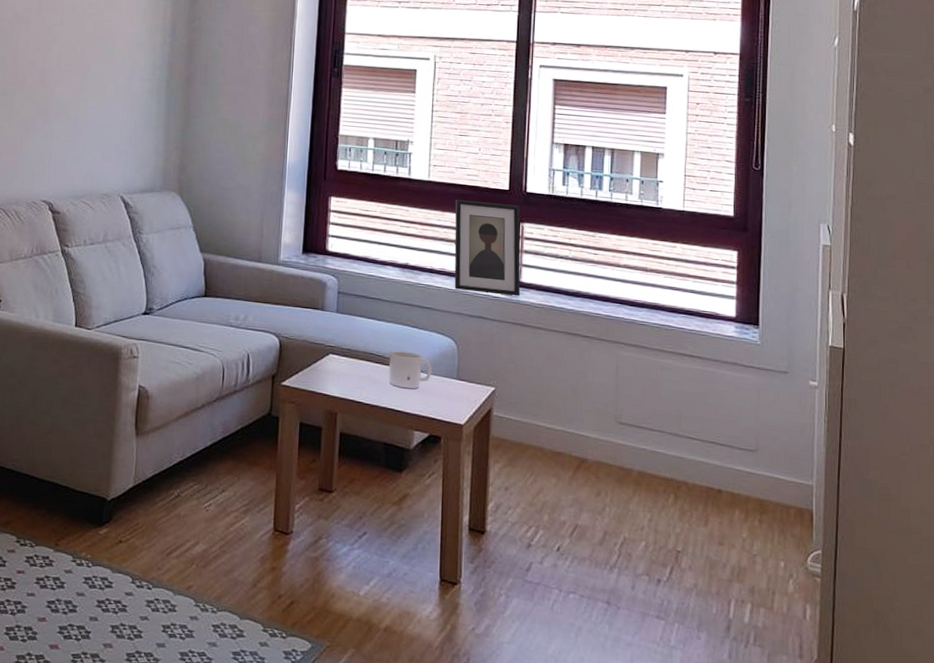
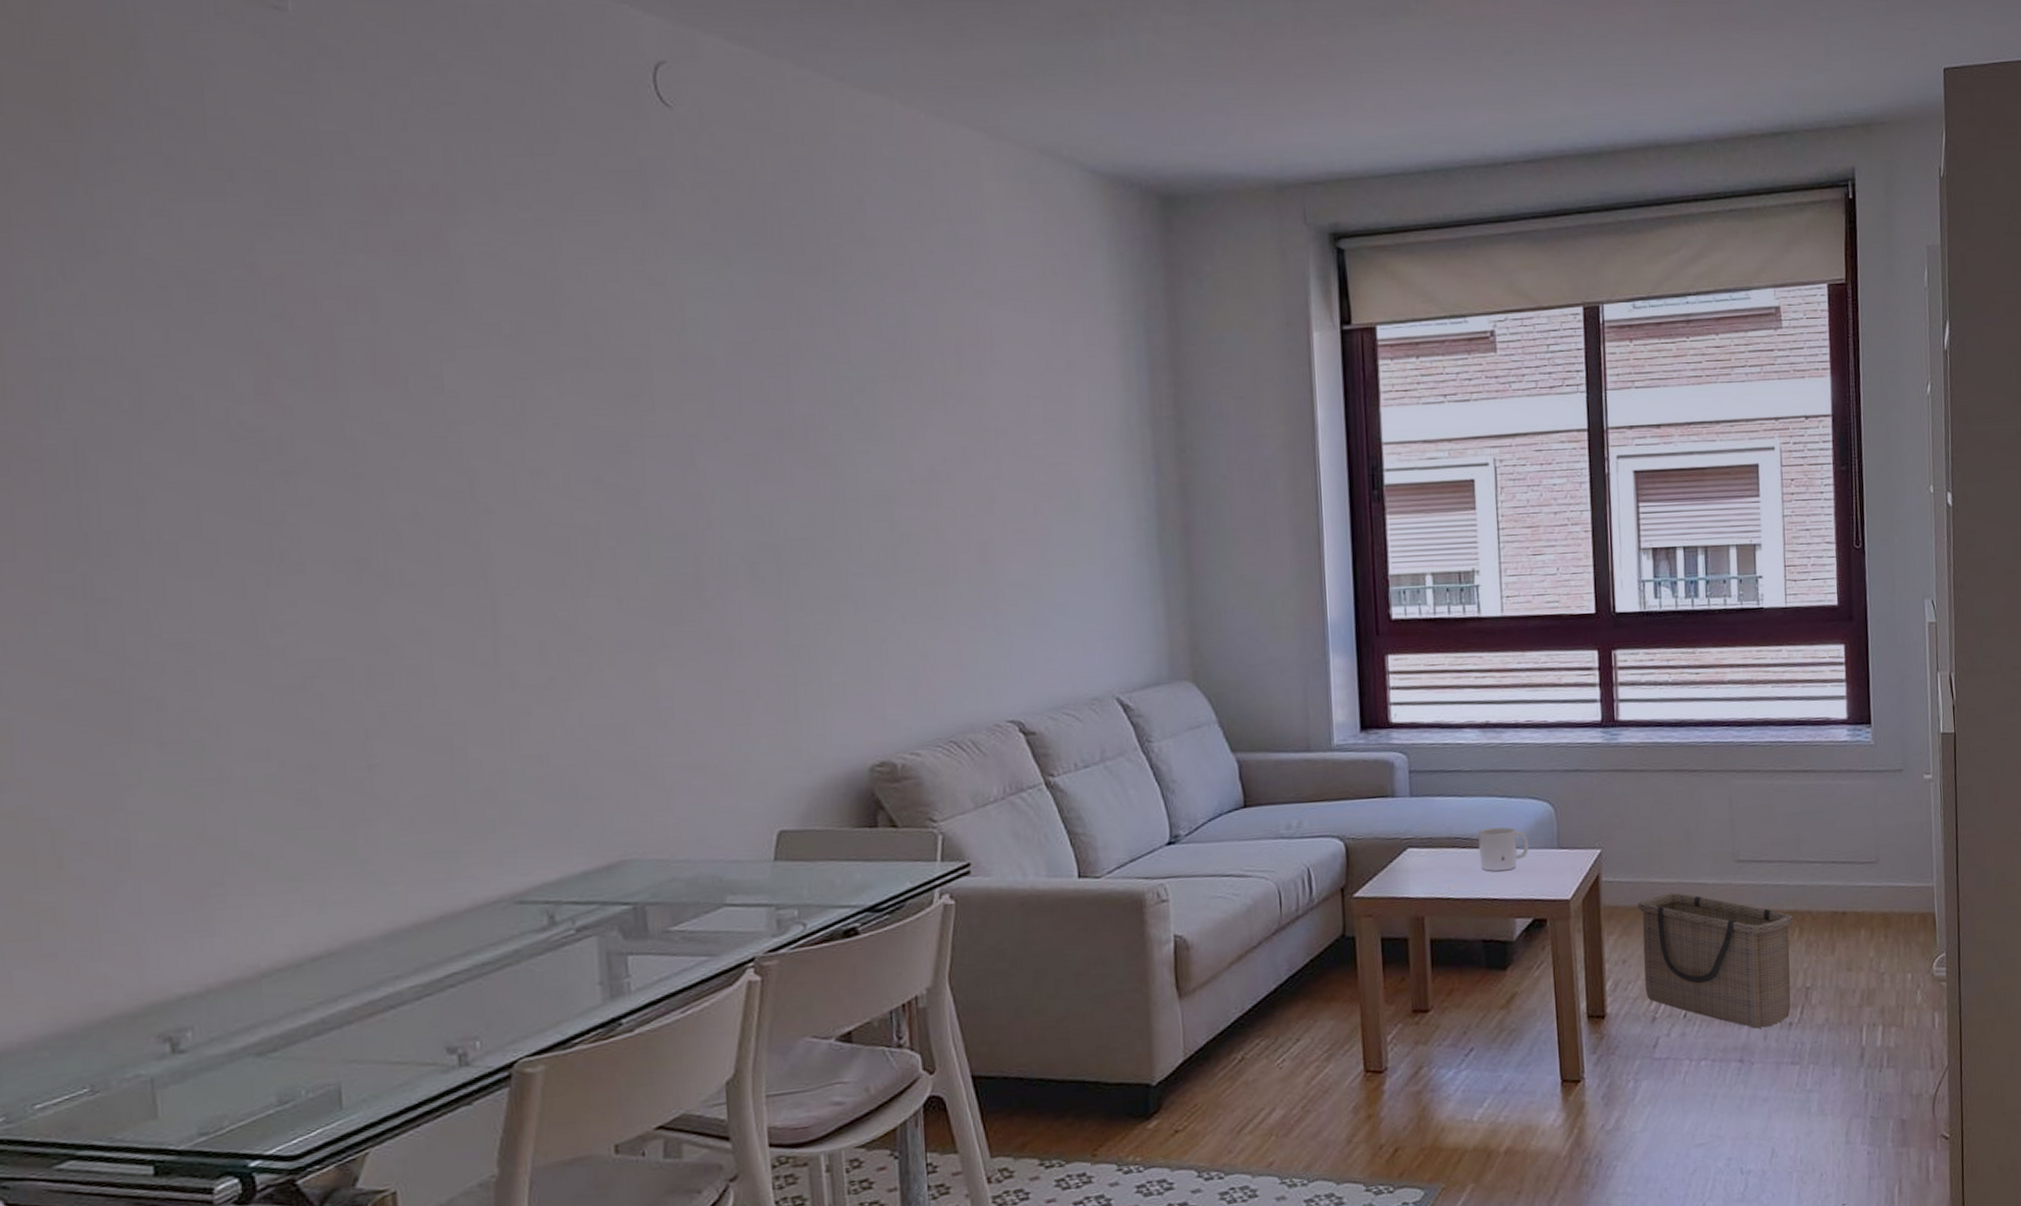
picture frame: present [454,199,520,297] -> none [1535,630,1619,743]
basket: none [523,437,670,578] -> present [1637,892,1794,1029]

